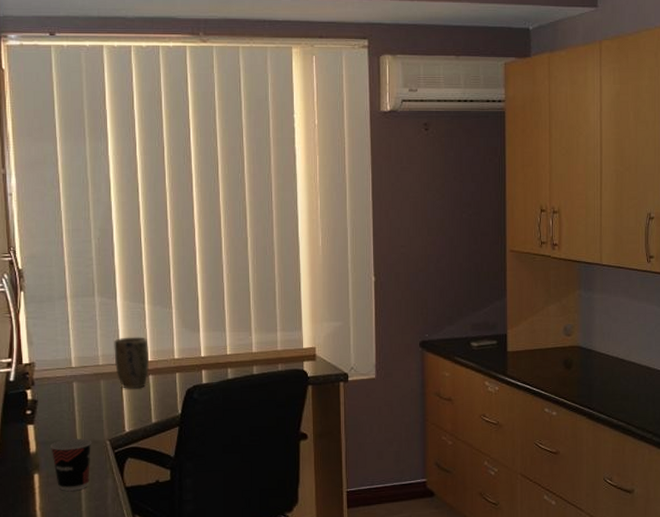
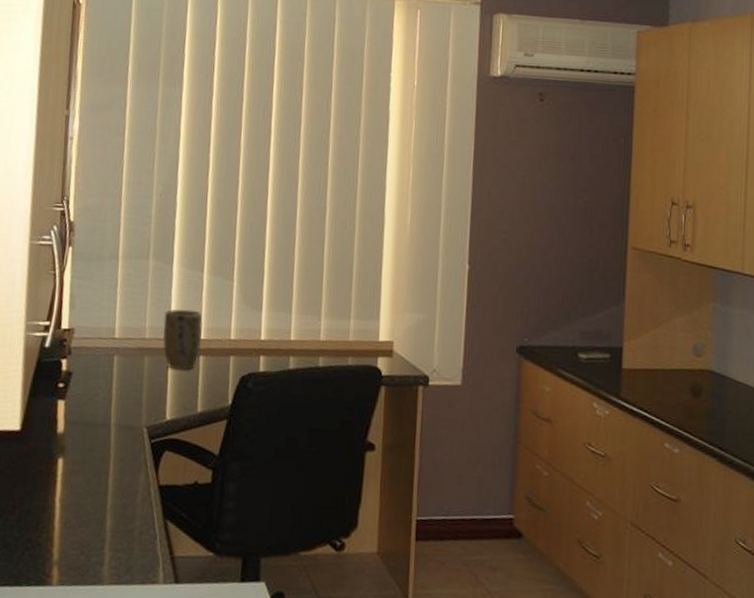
cup: present [51,438,92,491] -> none [80,421,127,483]

